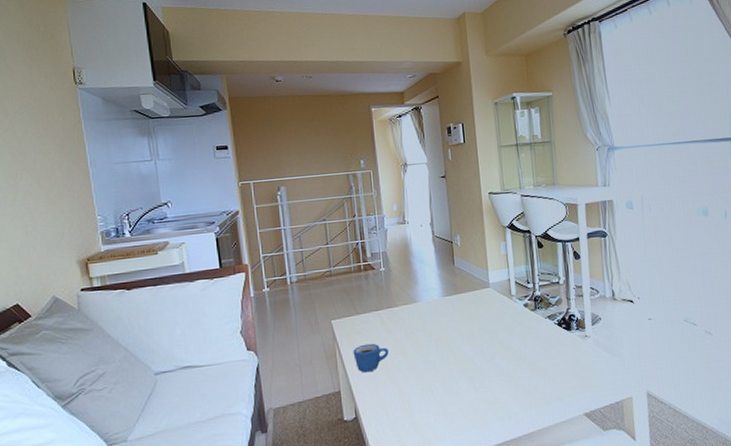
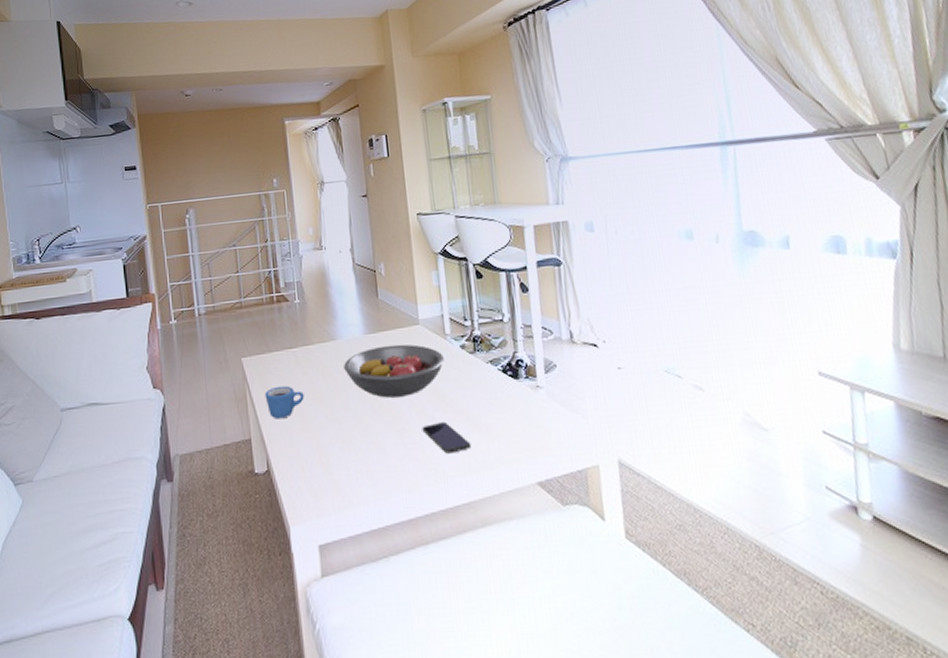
fruit bowl: none [424,304,510,351] -> present [344,344,444,398]
smartphone: none [491,368,532,395] -> present [422,421,472,454]

